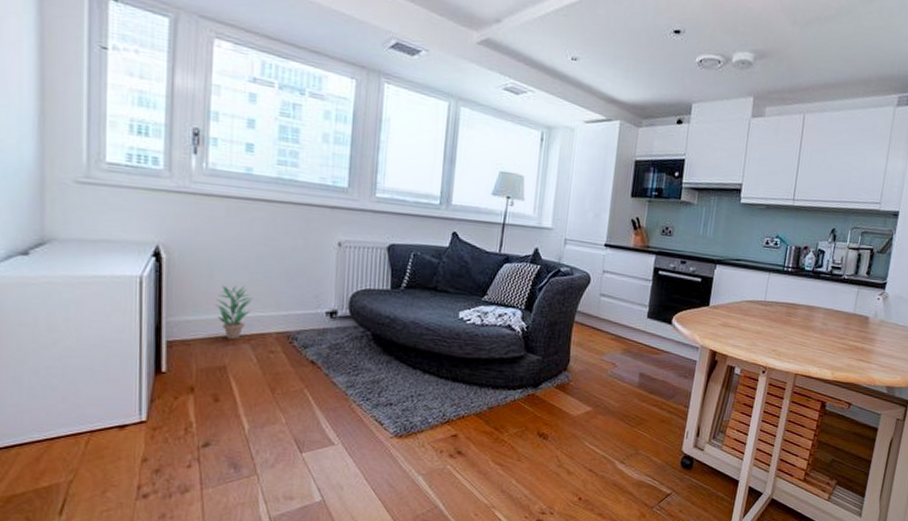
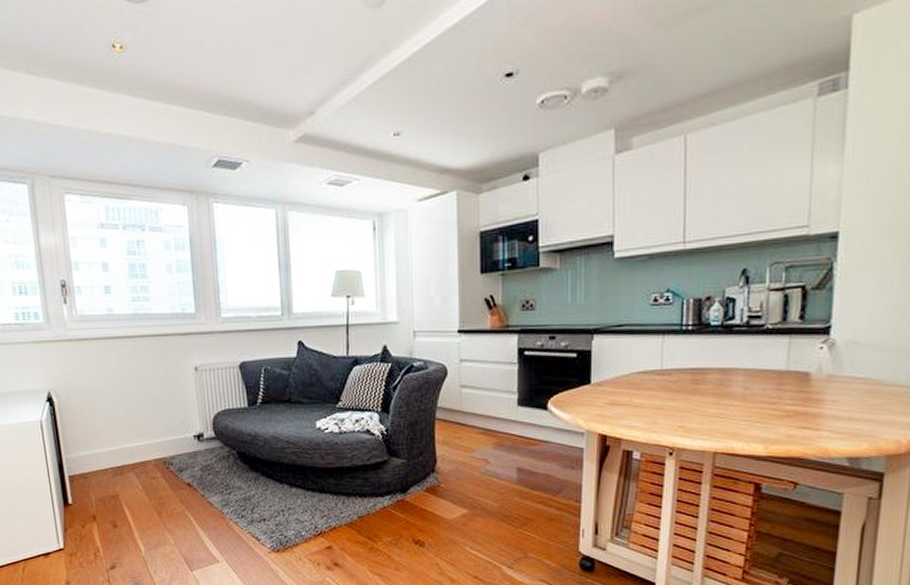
potted plant: present [215,285,253,340] -> none [101,420,130,469]

